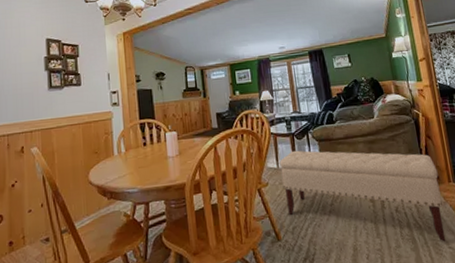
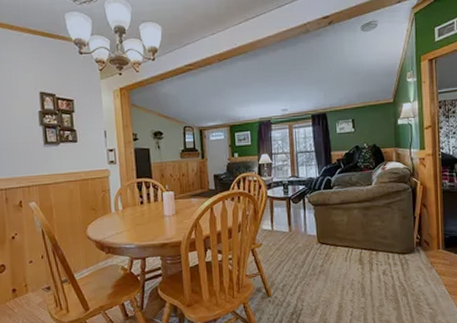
bench: present [279,150,446,242] -> none [274,213,429,303]

